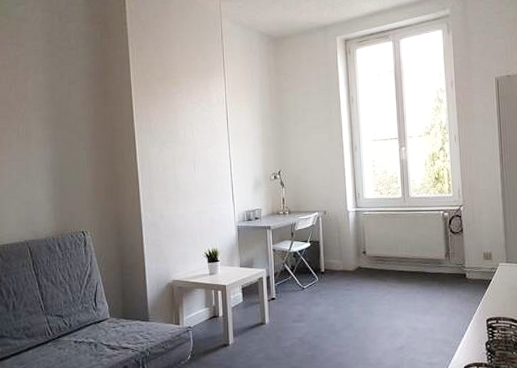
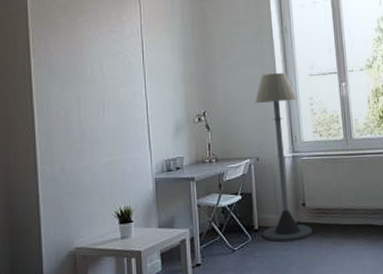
floor lamp: none [323,137,372,284] -> present [255,72,313,243]

